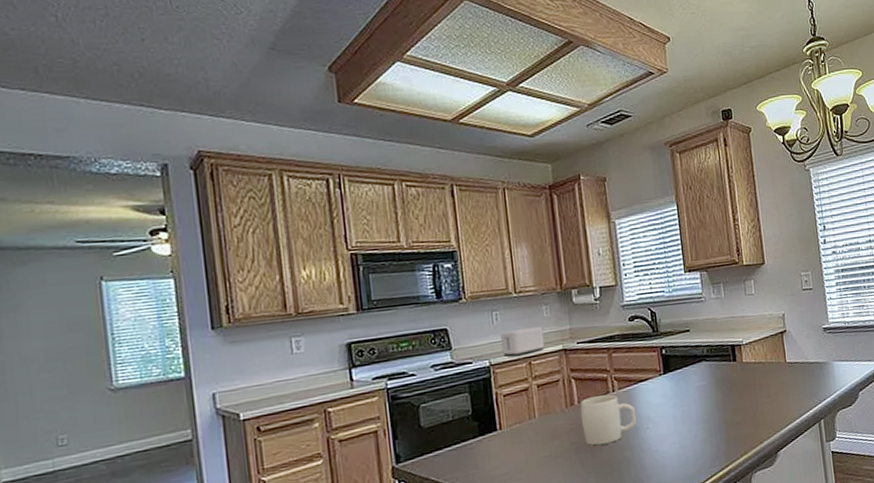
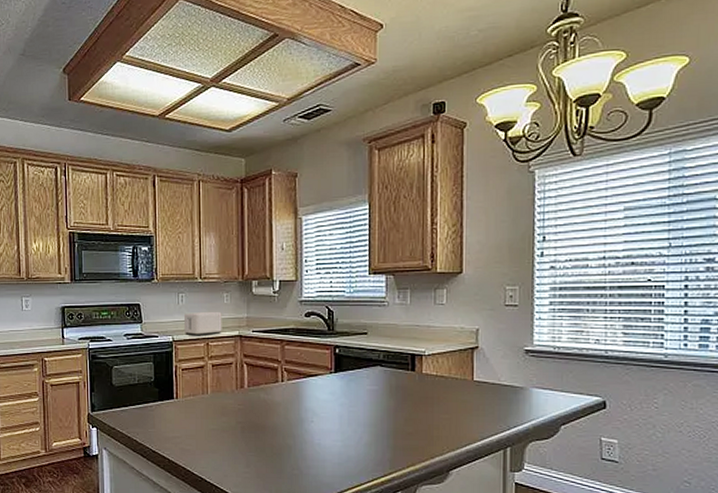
mug: present [579,394,637,446] -> none [249,383,302,429]

